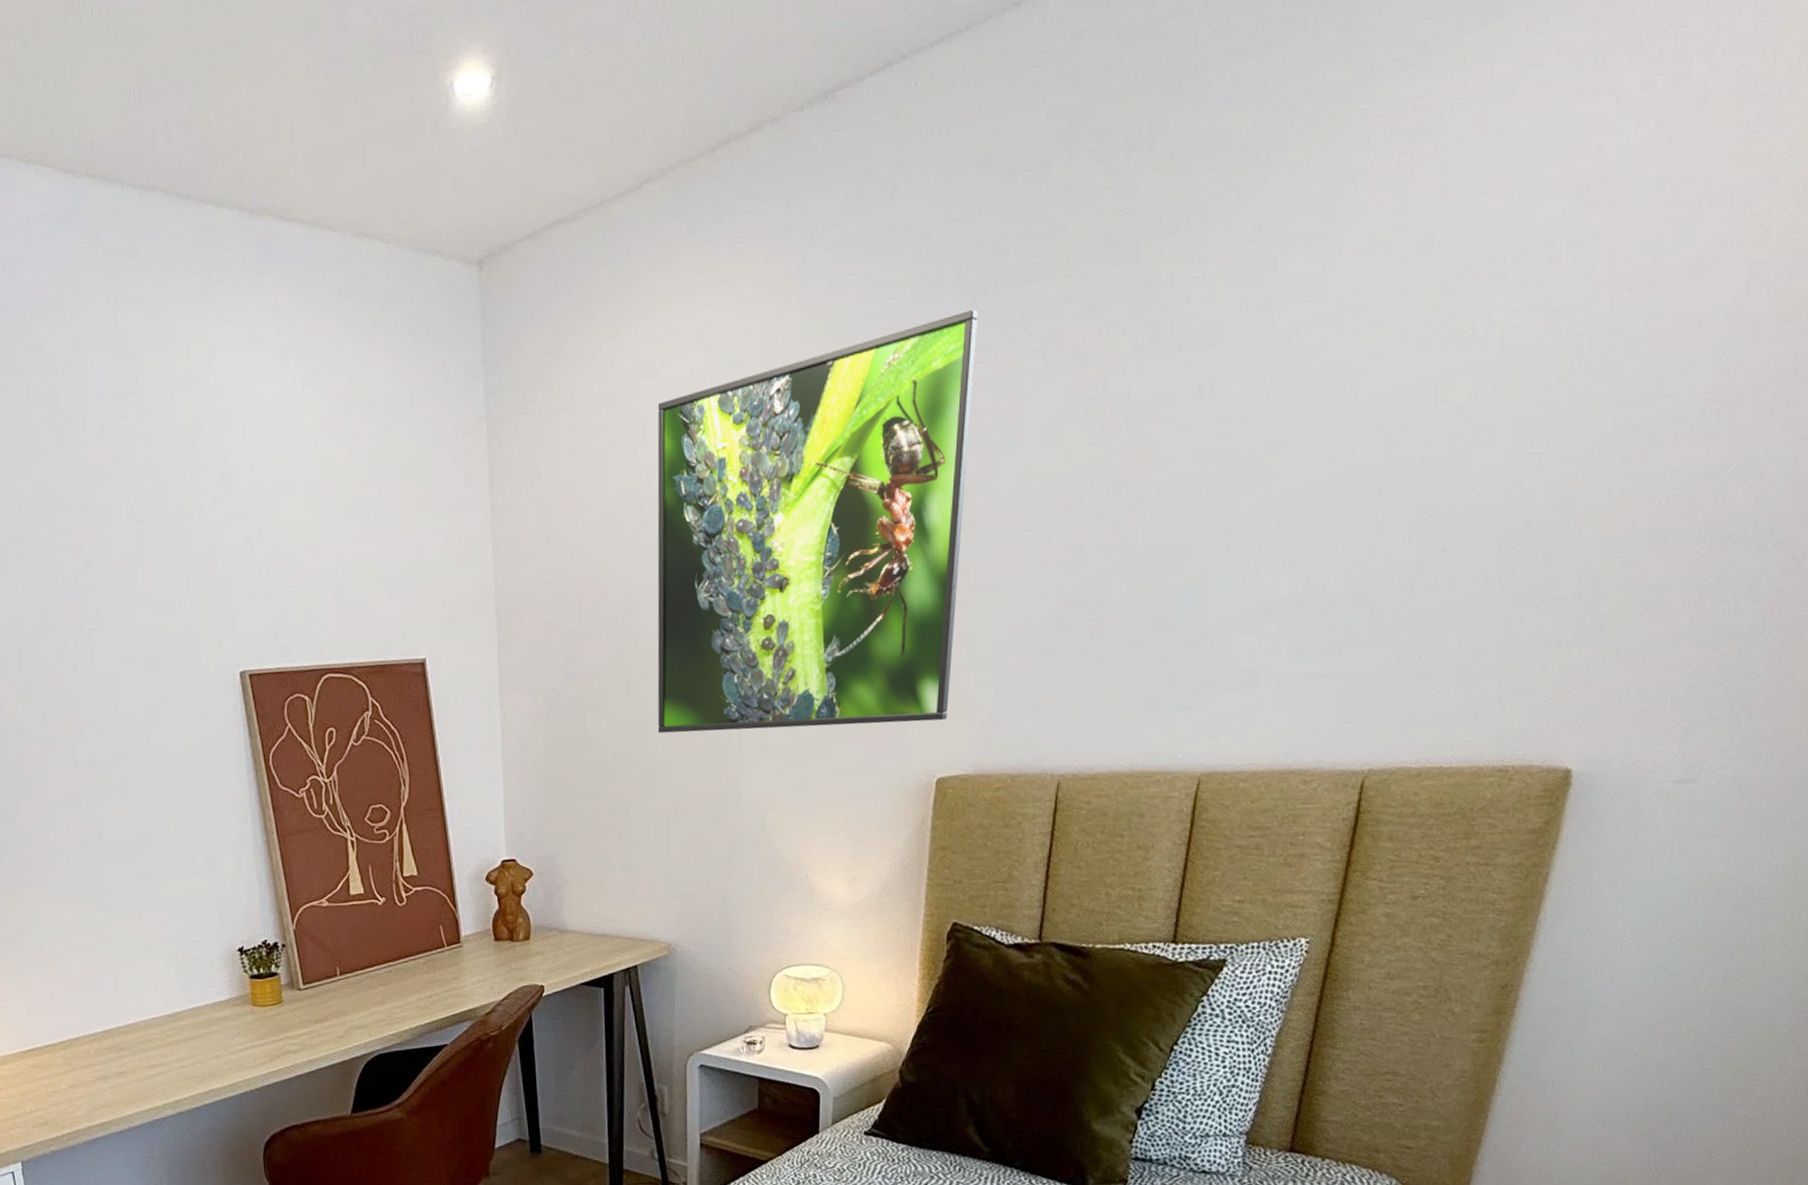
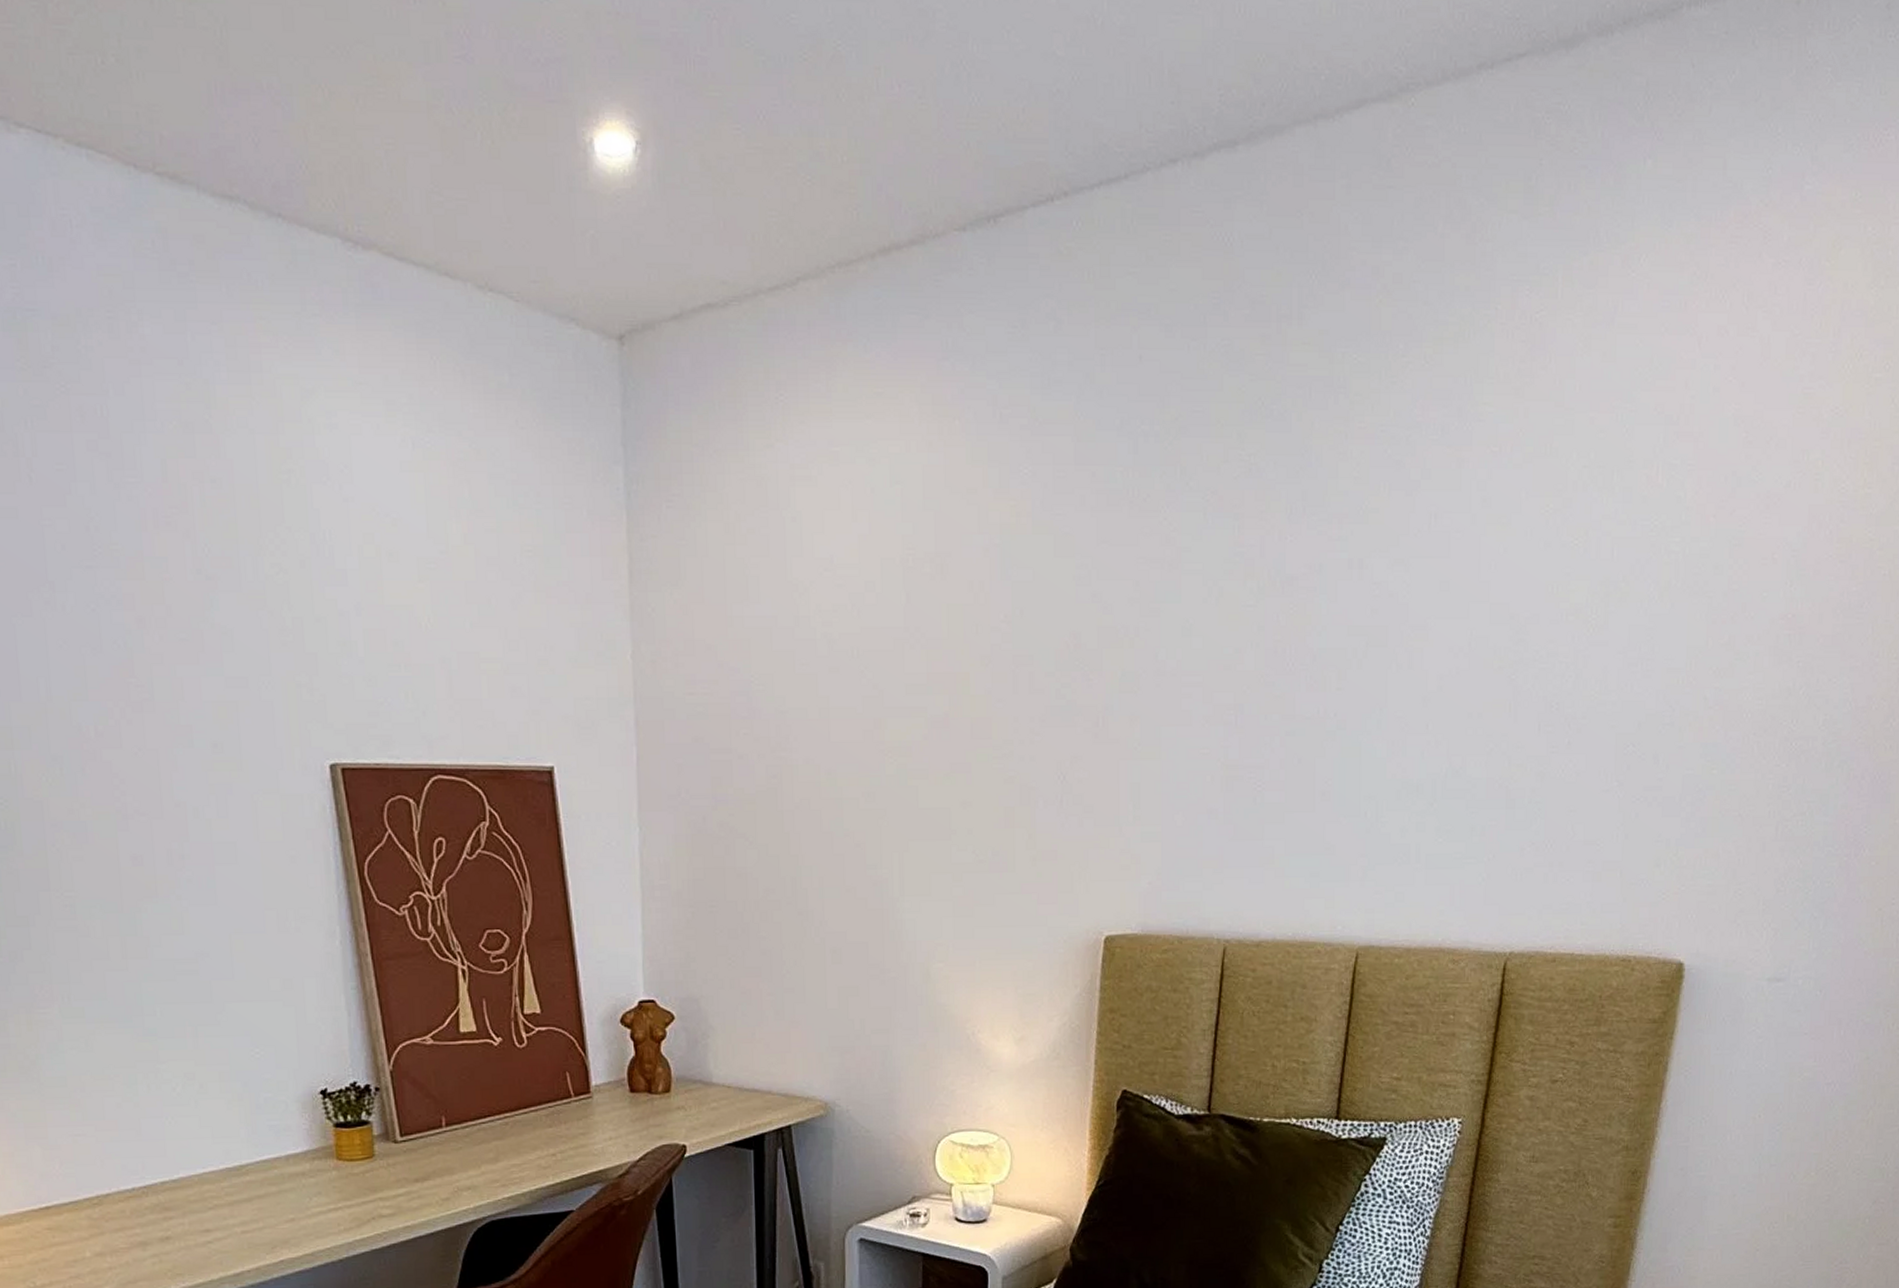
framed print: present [657,310,978,734] -> none [814,457,1140,876]

